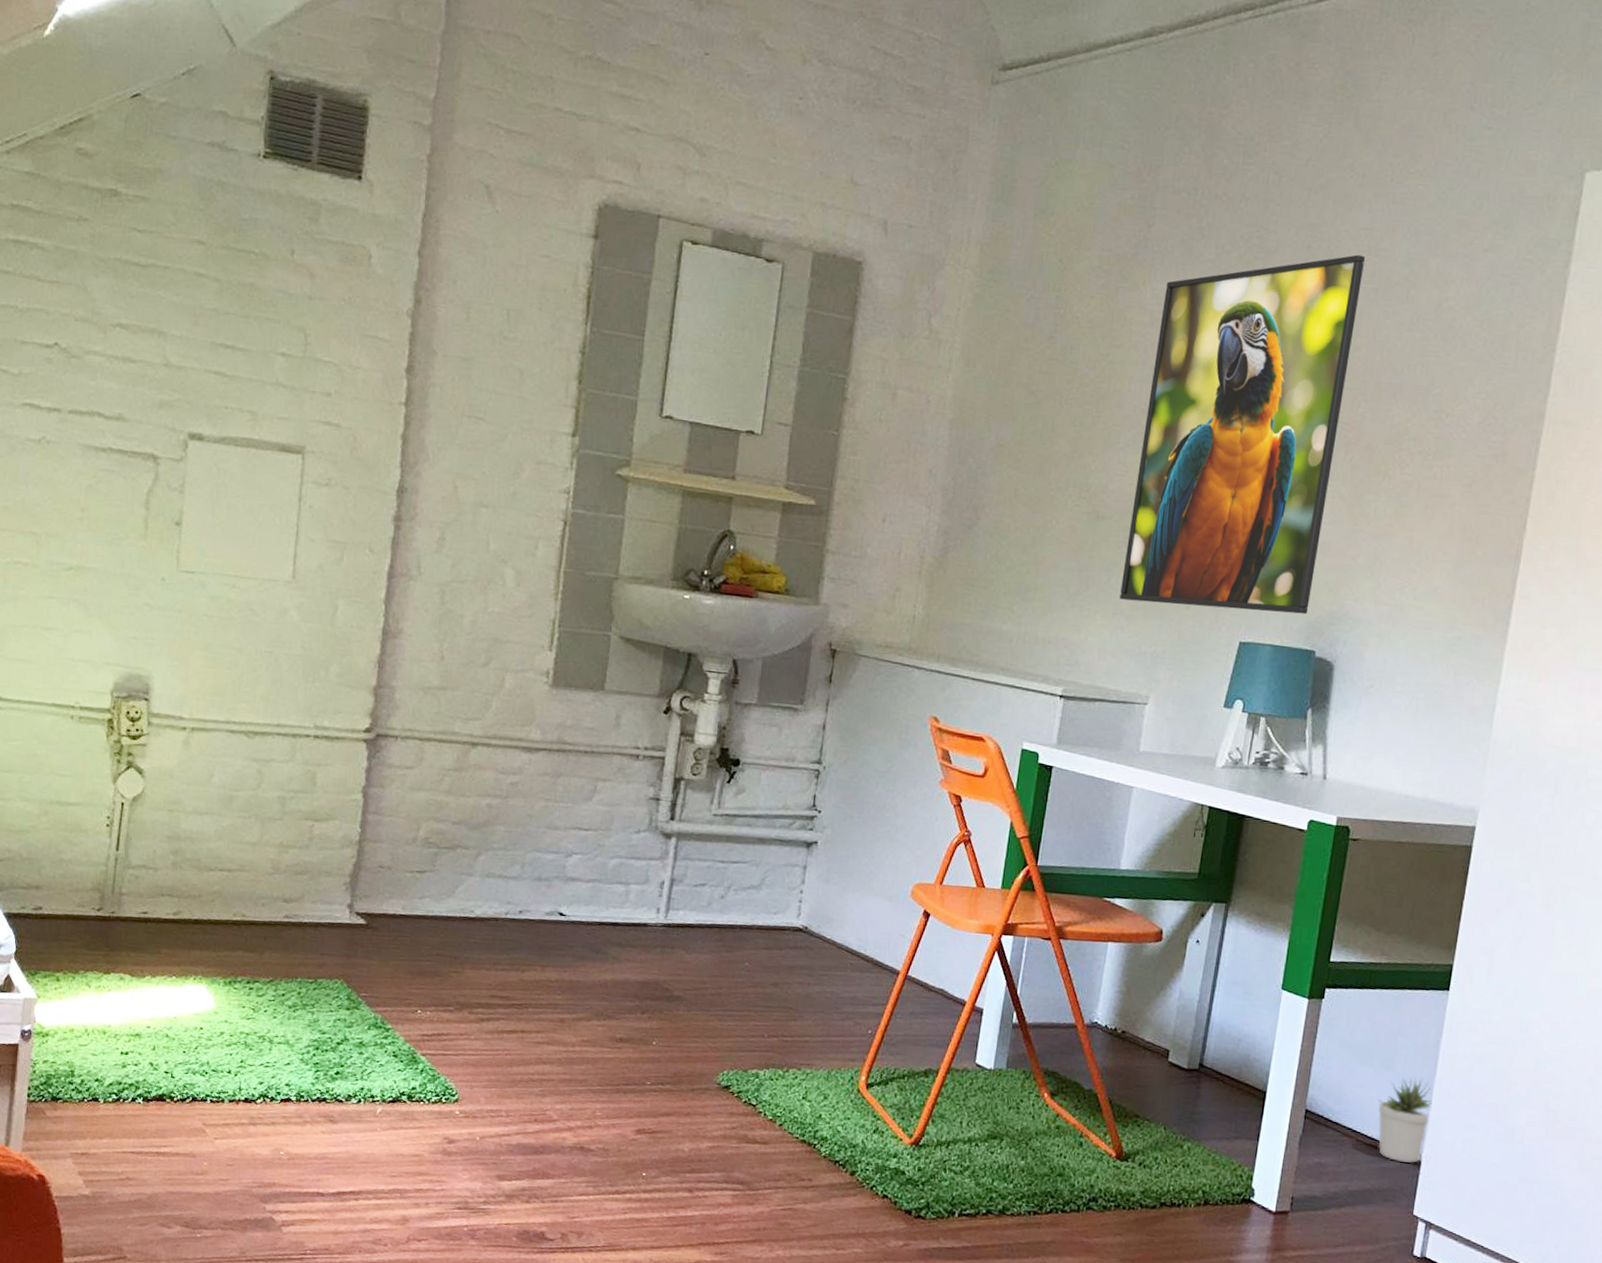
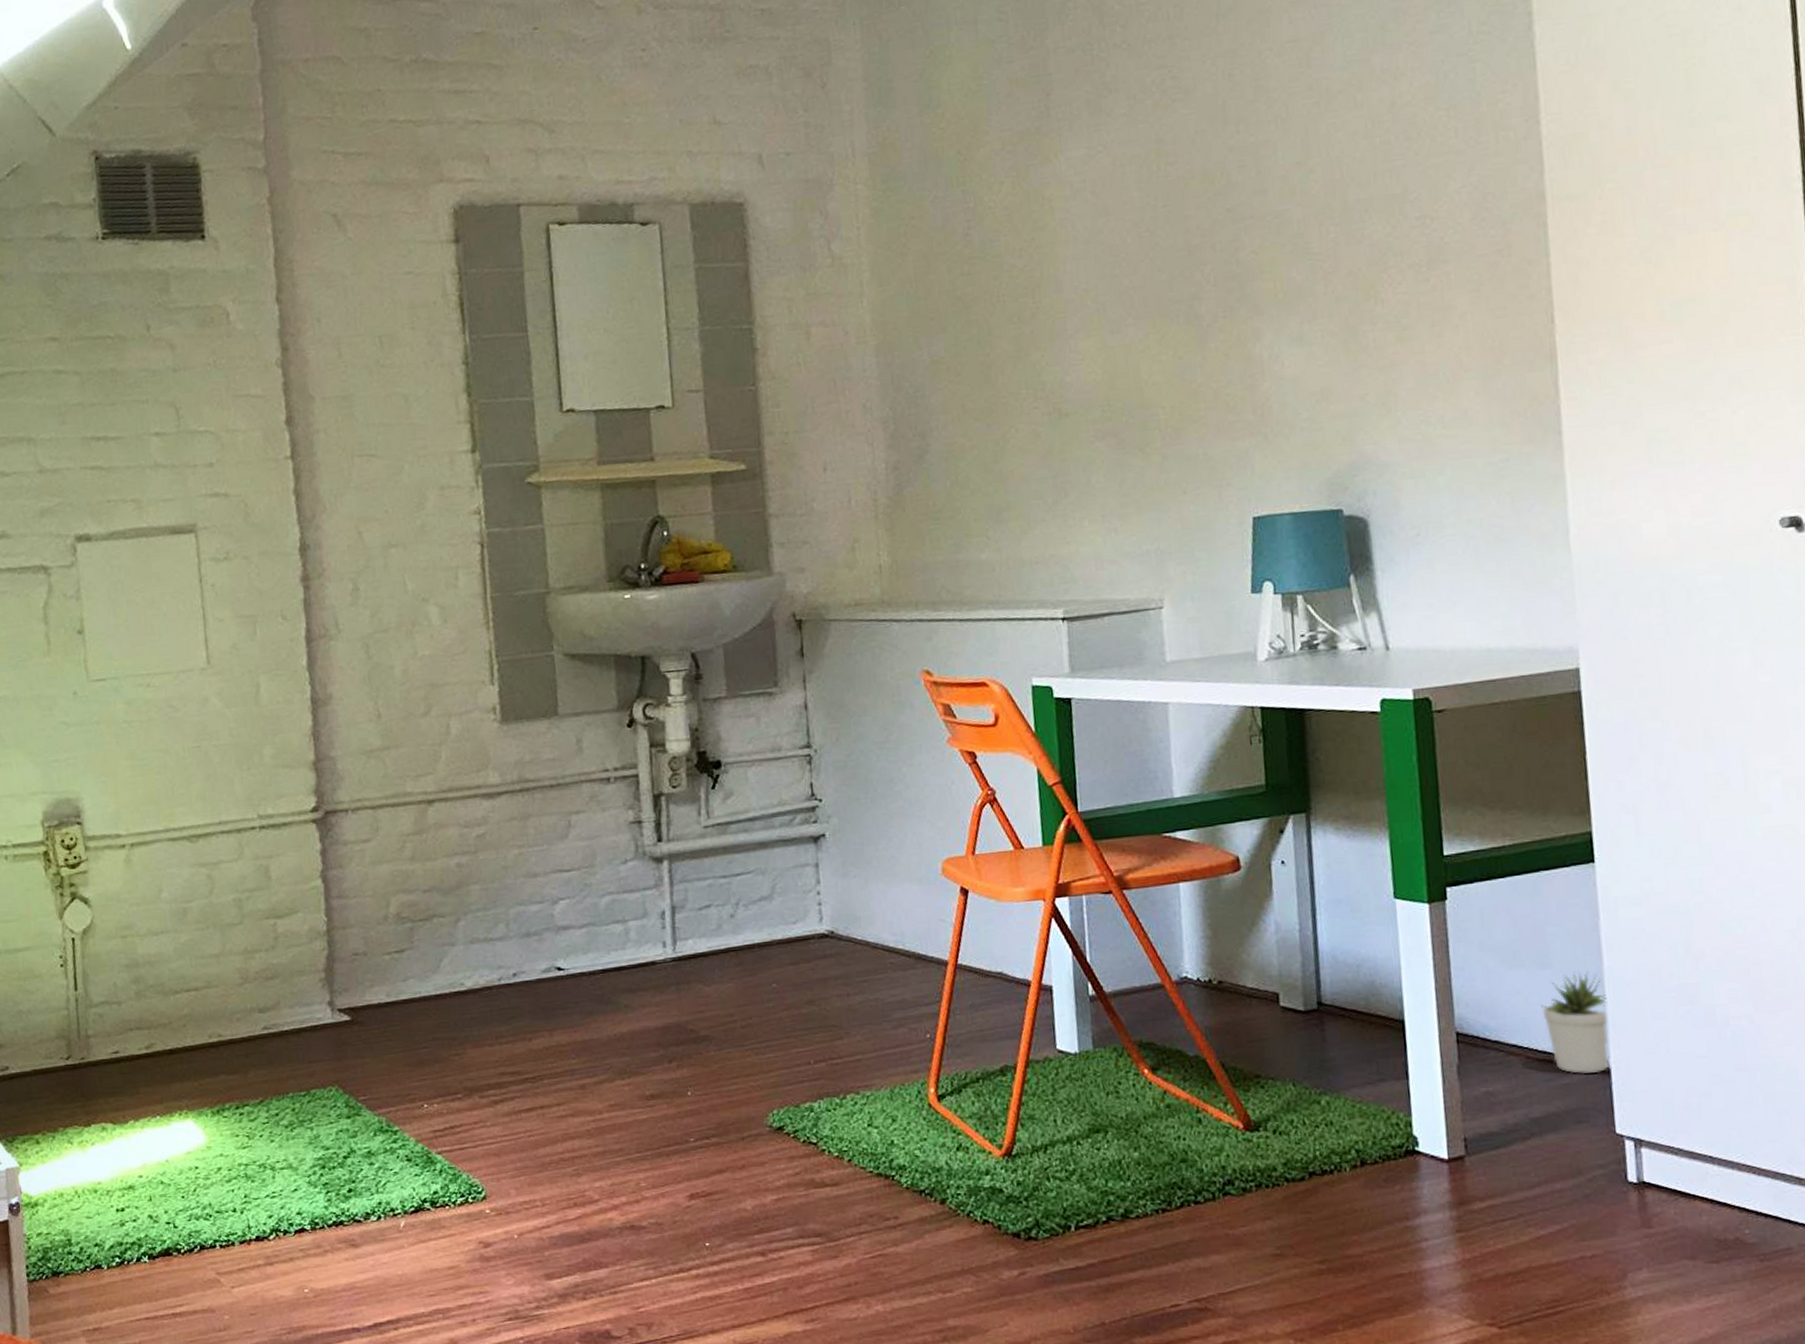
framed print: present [1119,254,1365,614] -> none [1080,70,1324,499]

